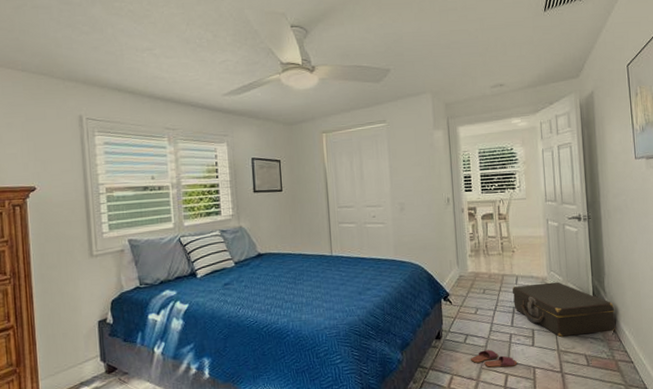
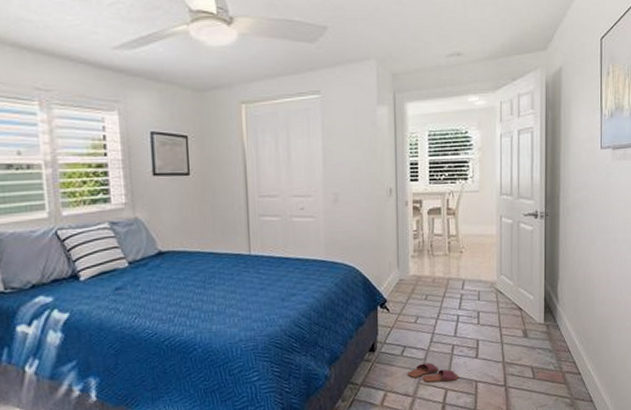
suitcase: present [512,282,615,337] -> none [457,286,565,348]

